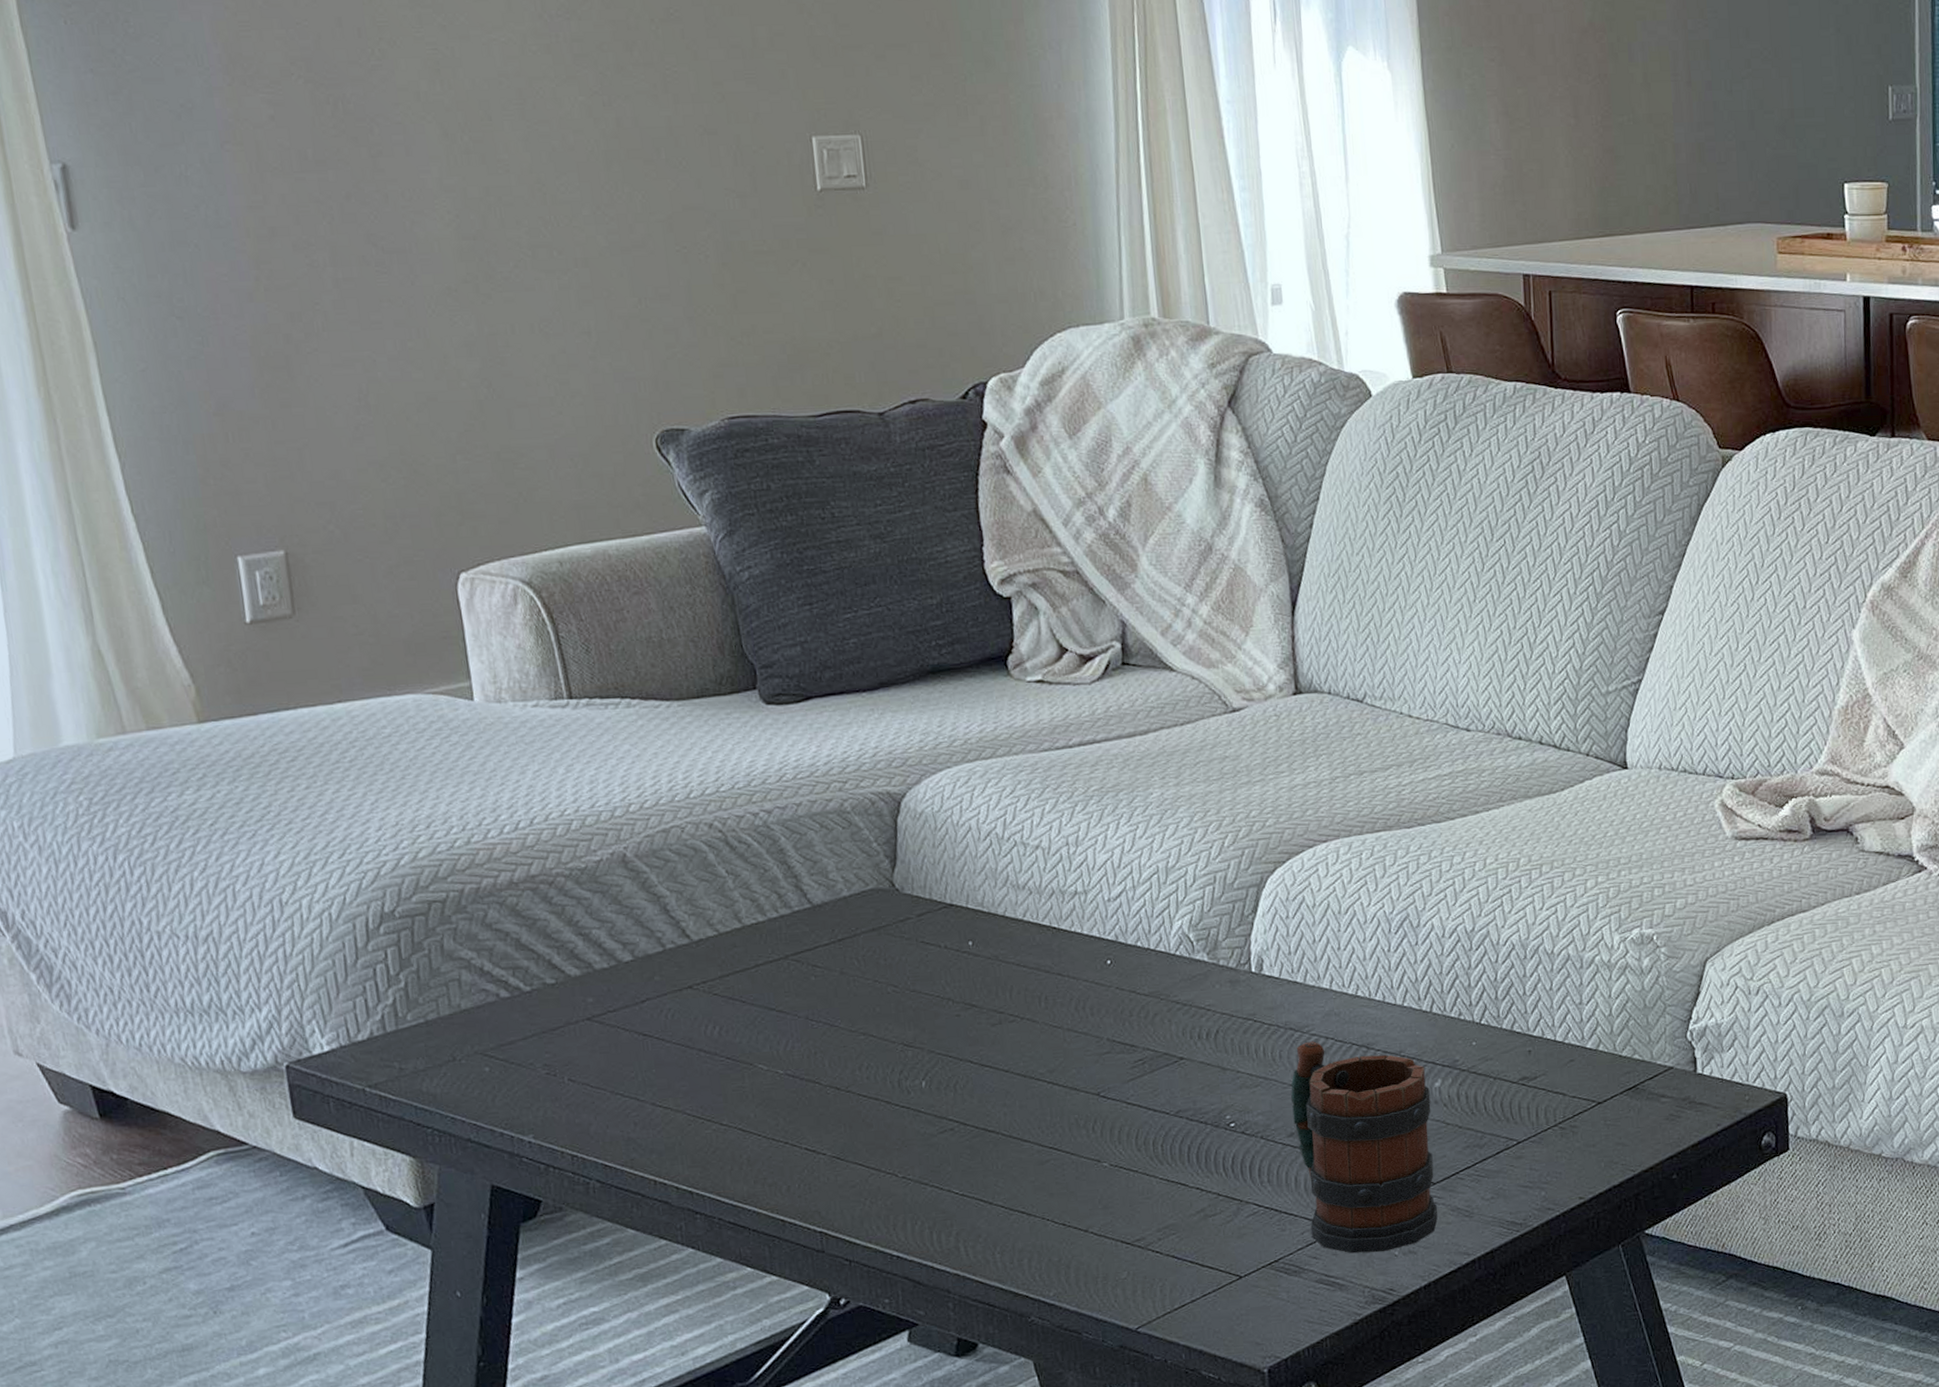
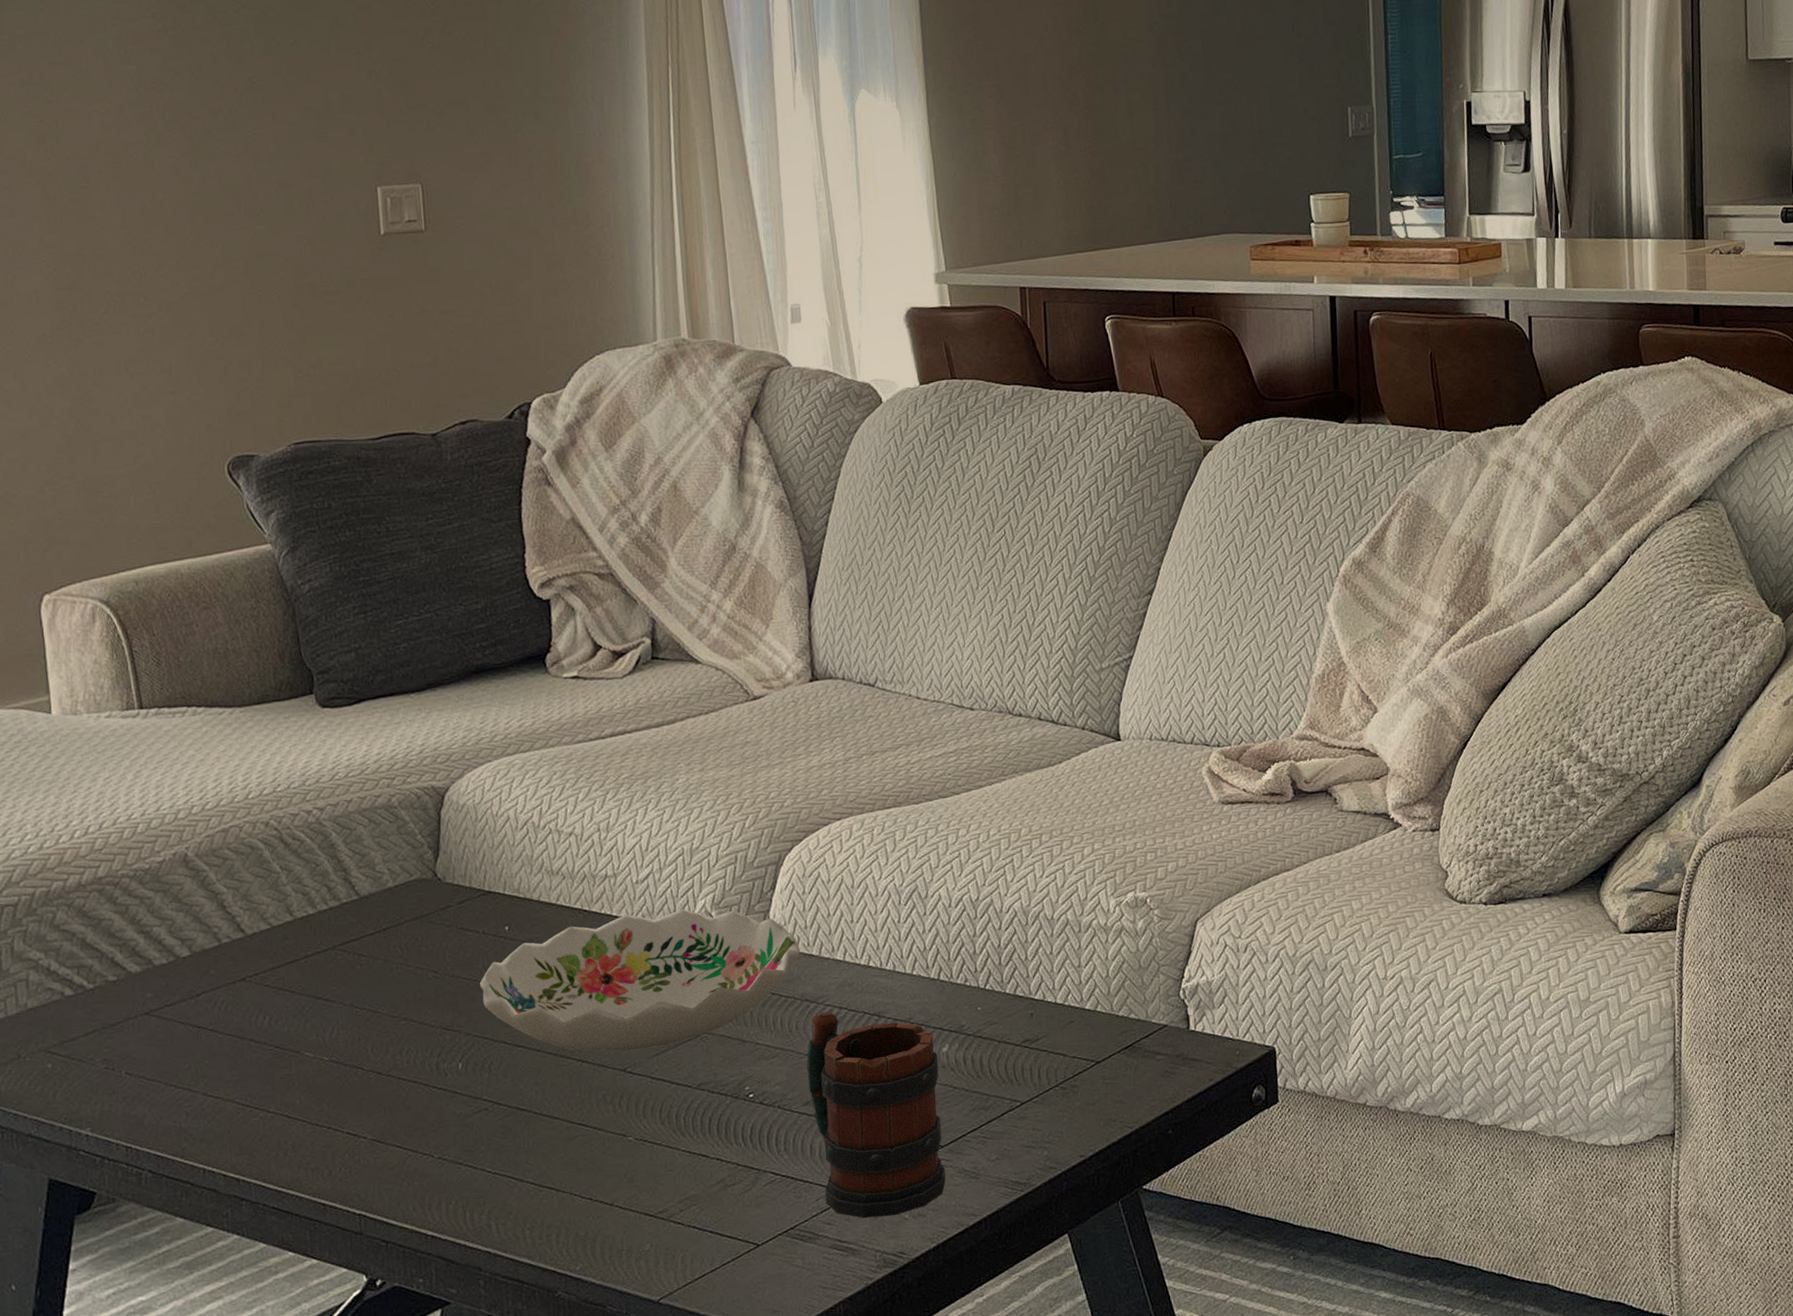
decorative bowl: none [942,930,1285,1075] -> present [479,909,801,1052]

